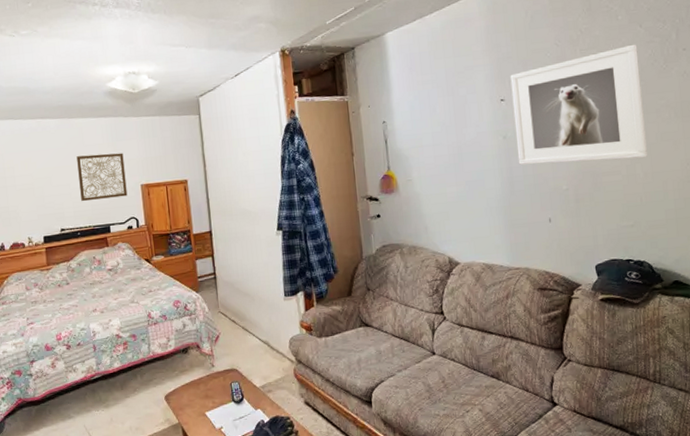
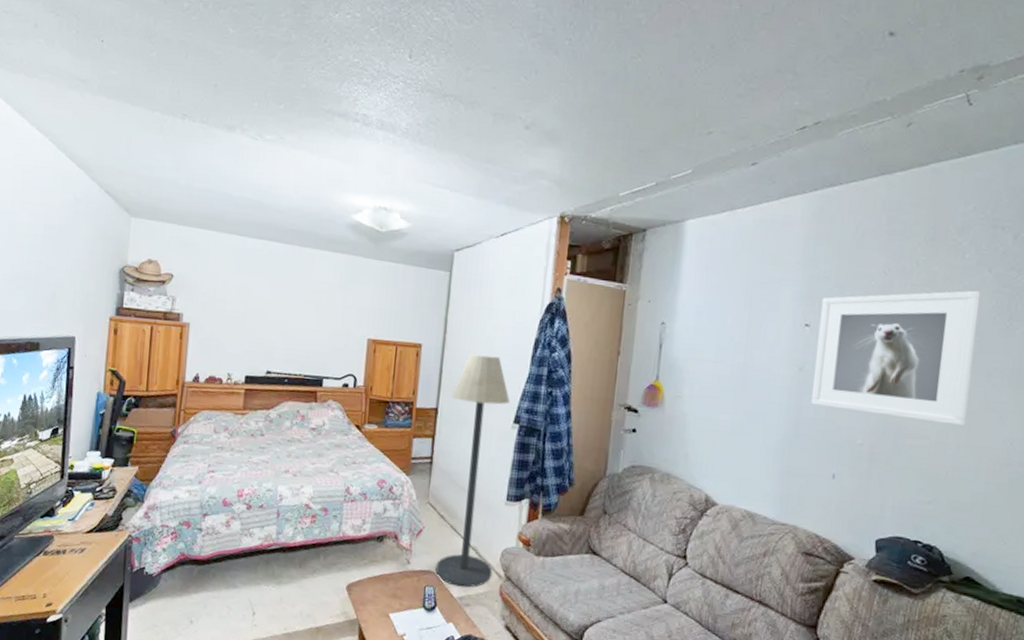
wall art: present [76,153,128,201] -> none [296,292,355,349]
floor lamp: none [220,177,285,378] -> present [435,354,510,588]

